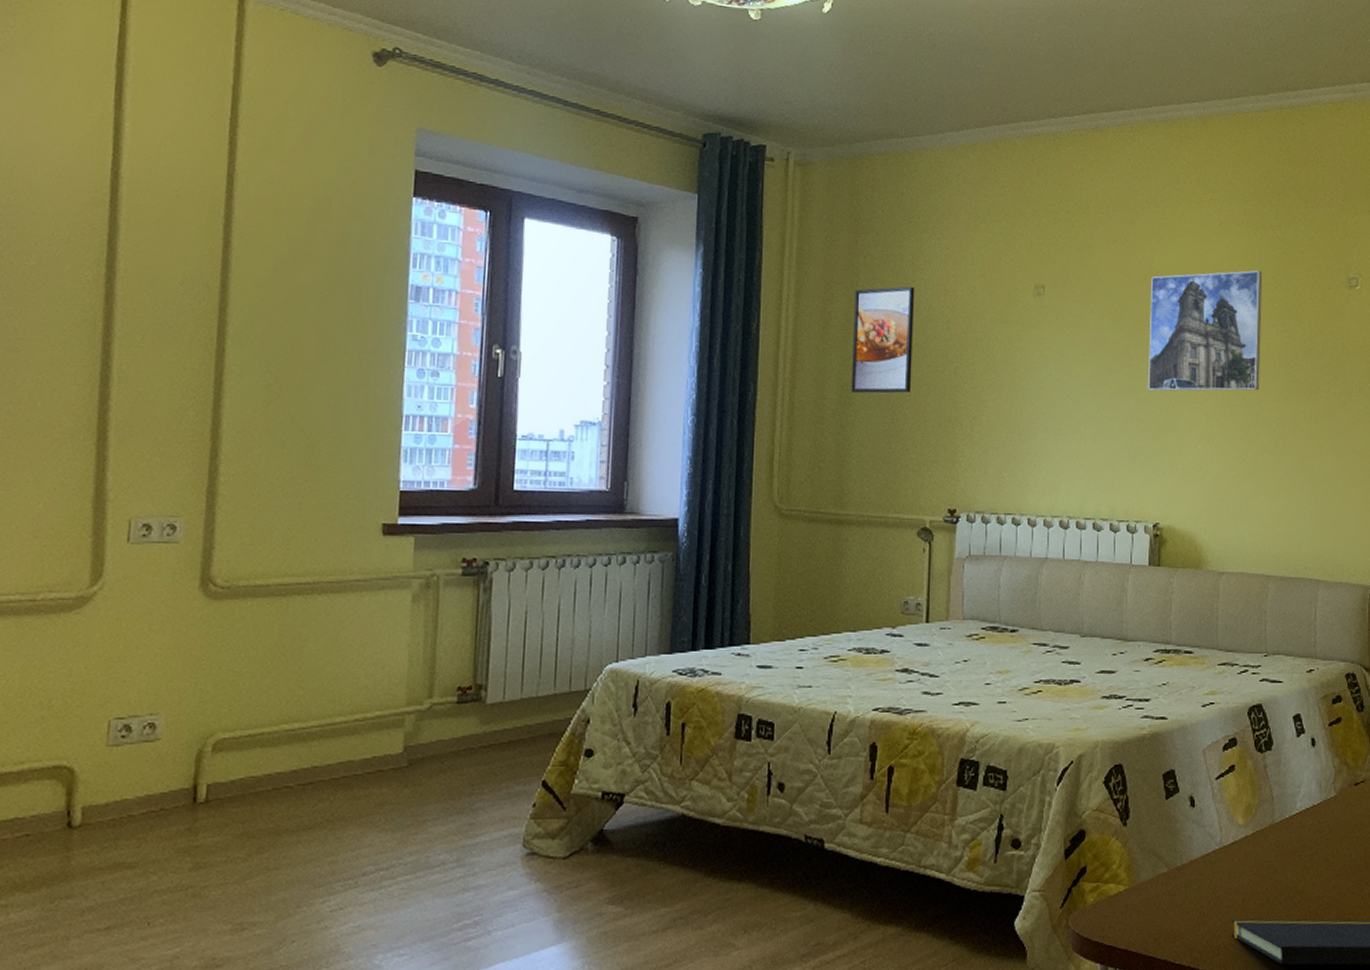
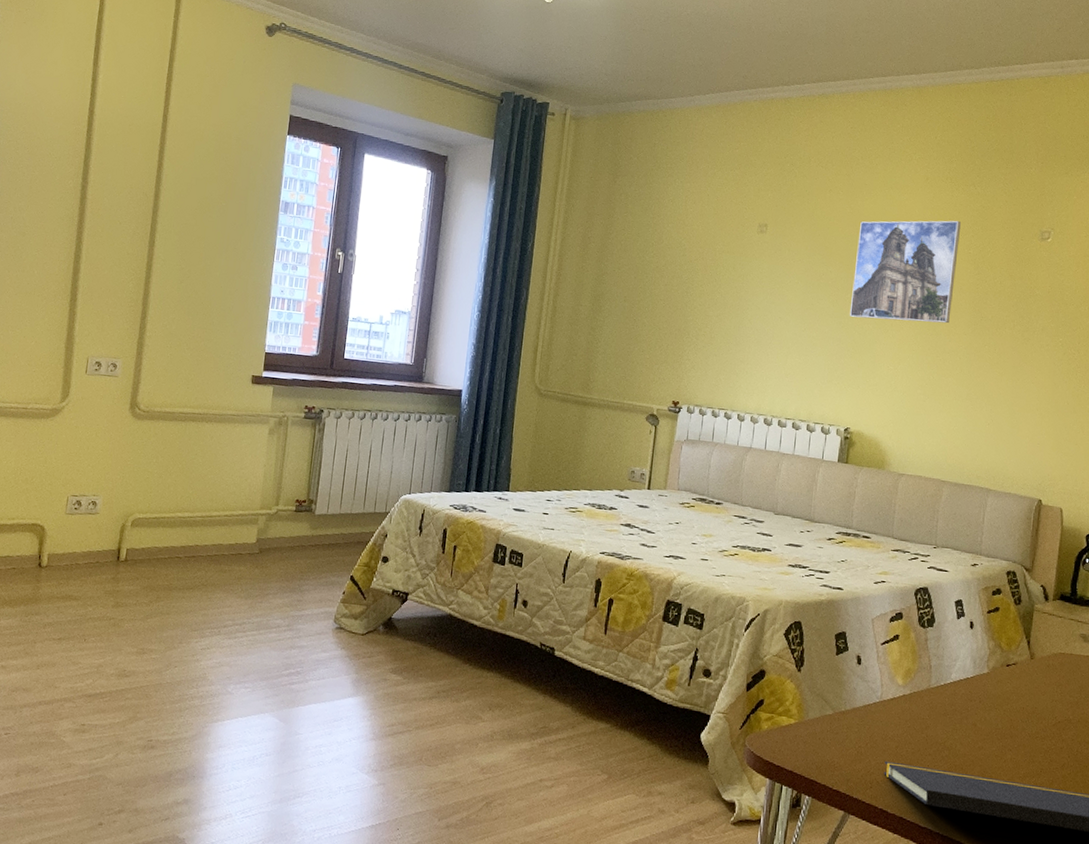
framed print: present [852,286,915,394] -> none [602,219,660,306]

